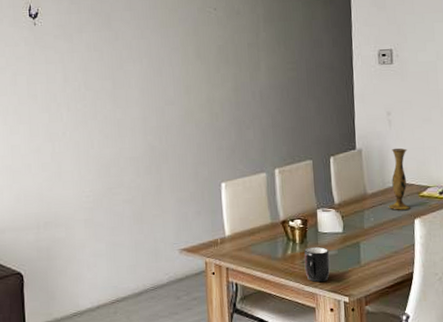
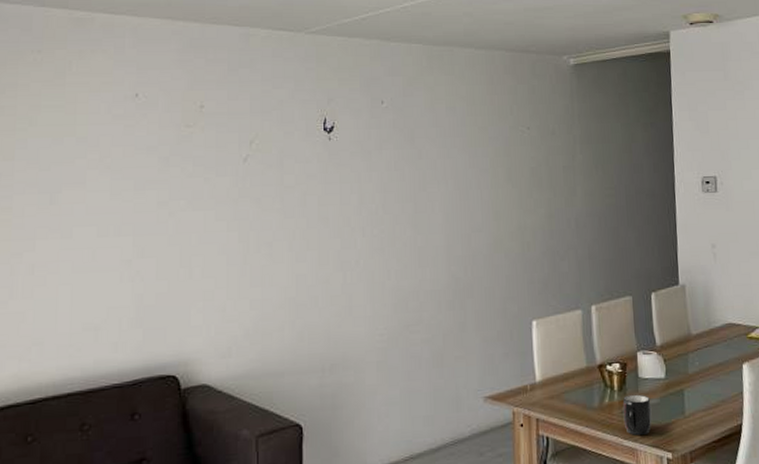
vase: present [388,148,410,210] -> none [714,284,738,354]

